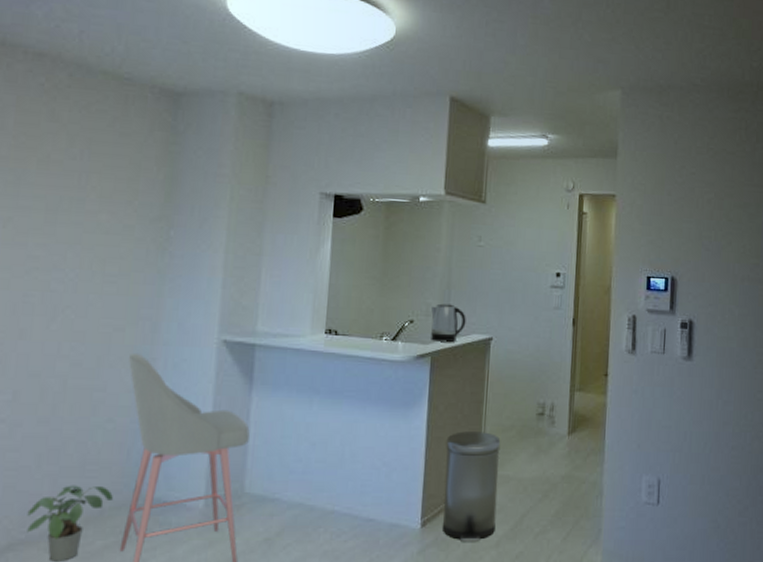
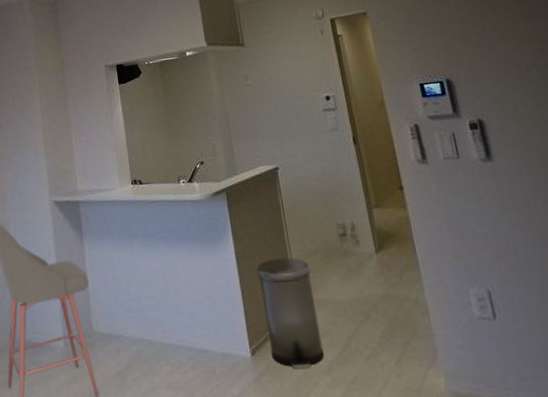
kettle: present [431,303,466,342] -> none [217,141,251,178]

